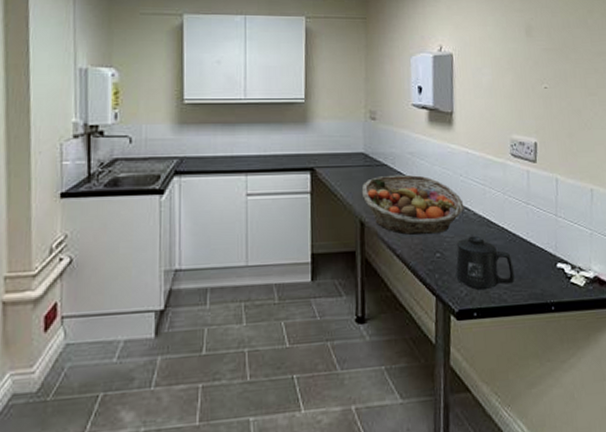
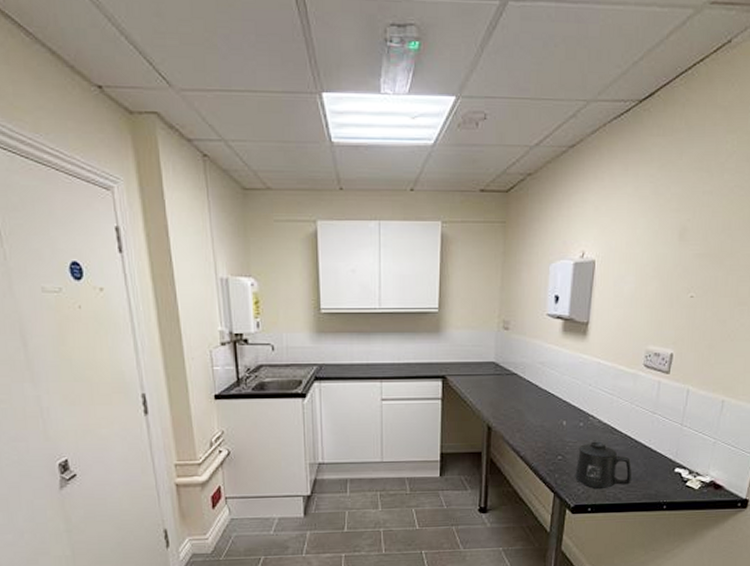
fruit basket: present [362,174,464,236] -> none [491,383,590,440]

